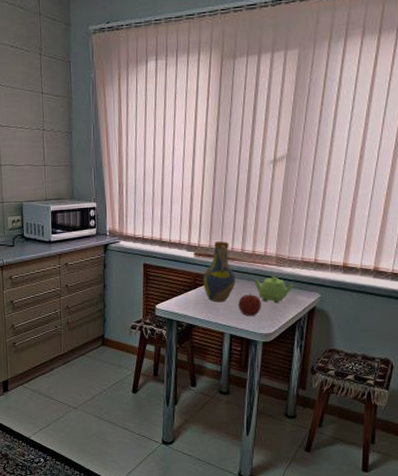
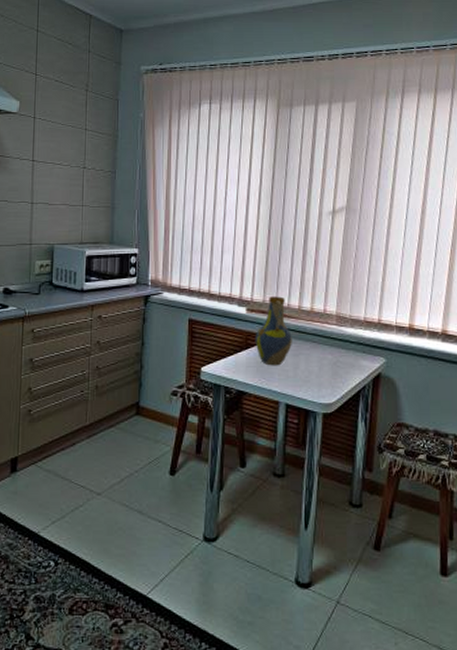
fruit: present [238,294,261,316] -> none [295,356,321,382]
teapot: present [253,276,294,304] -> none [312,337,356,369]

